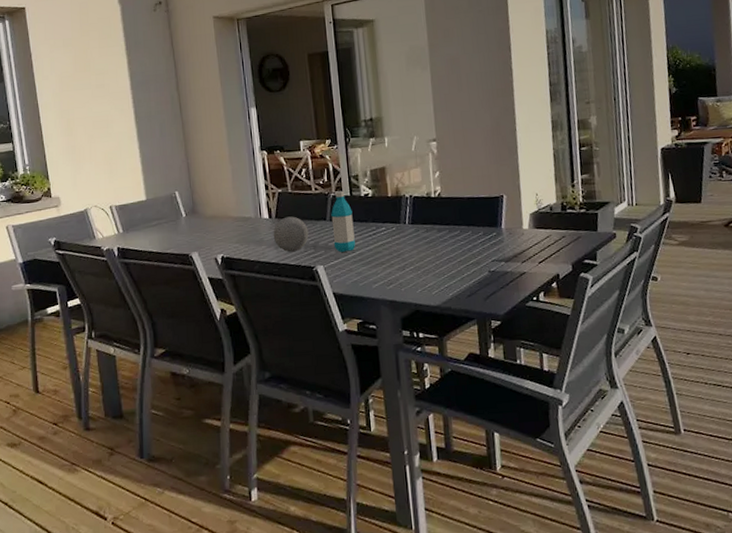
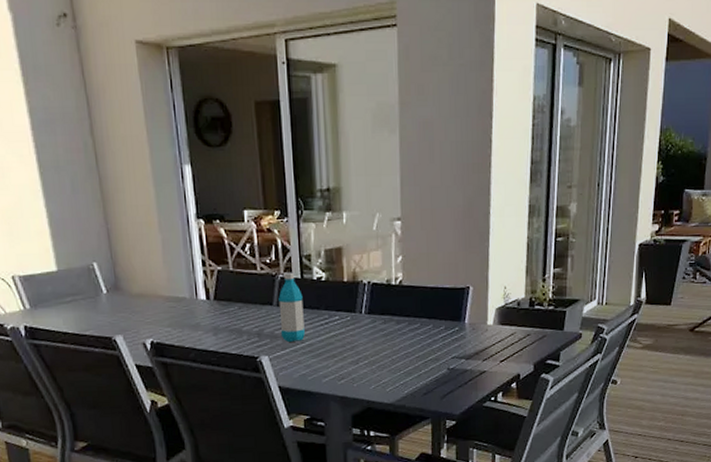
decorative ball: present [273,216,309,253] -> none [211,299,253,340]

